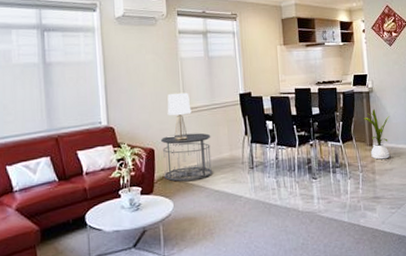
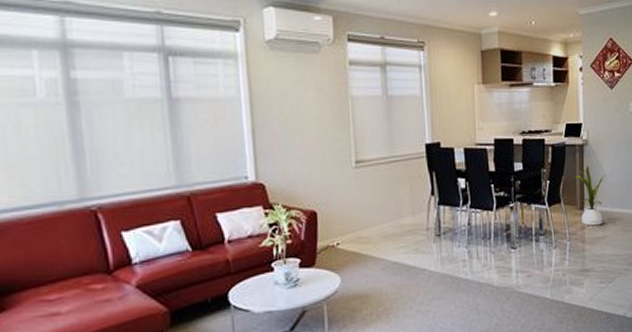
side table: present [161,133,212,182] -> none [326,191,390,252]
lamp: present [167,92,192,142] -> none [333,141,365,203]

